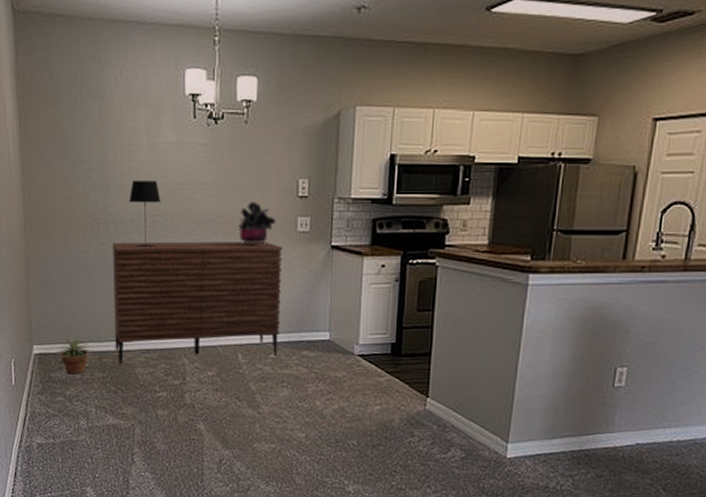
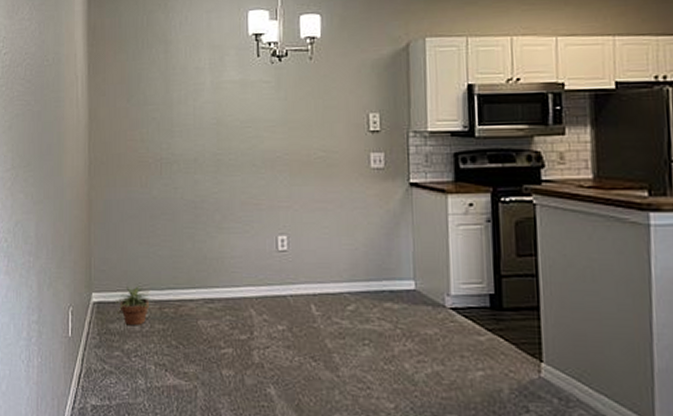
sideboard: present [113,241,283,364] -> none [176,180,358,315]
table lamp: present [129,180,161,247] -> none [192,118,225,187]
potted plant: present [238,202,276,245] -> none [306,138,347,183]

